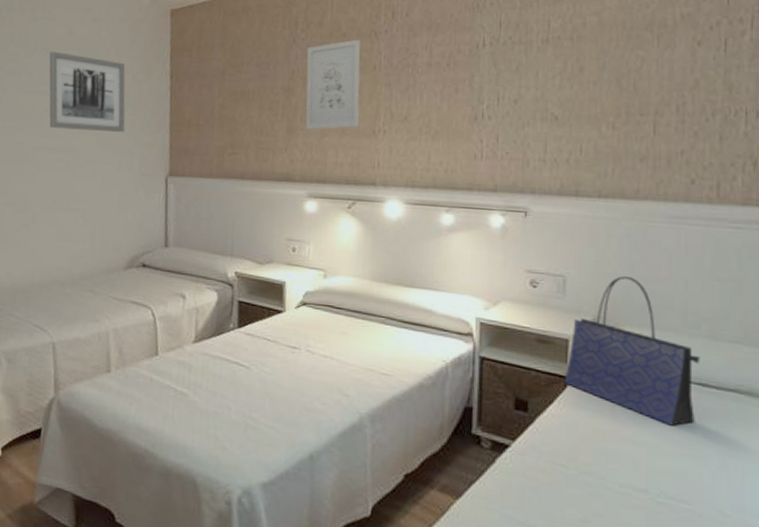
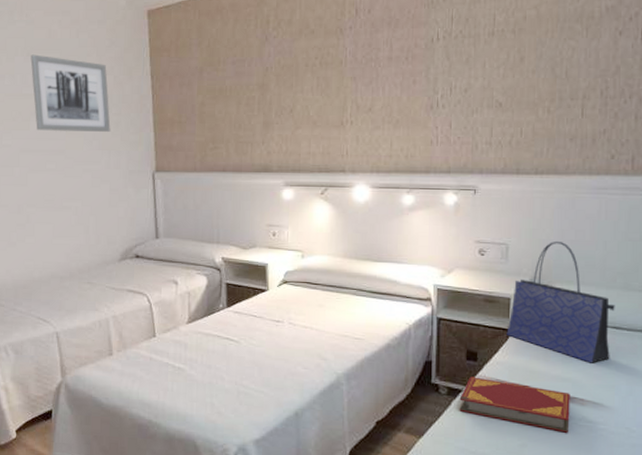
wall art: present [305,39,361,130] -> none [278,36,329,123]
hardback book: none [505,430,645,510] -> present [459,376,570,433]

